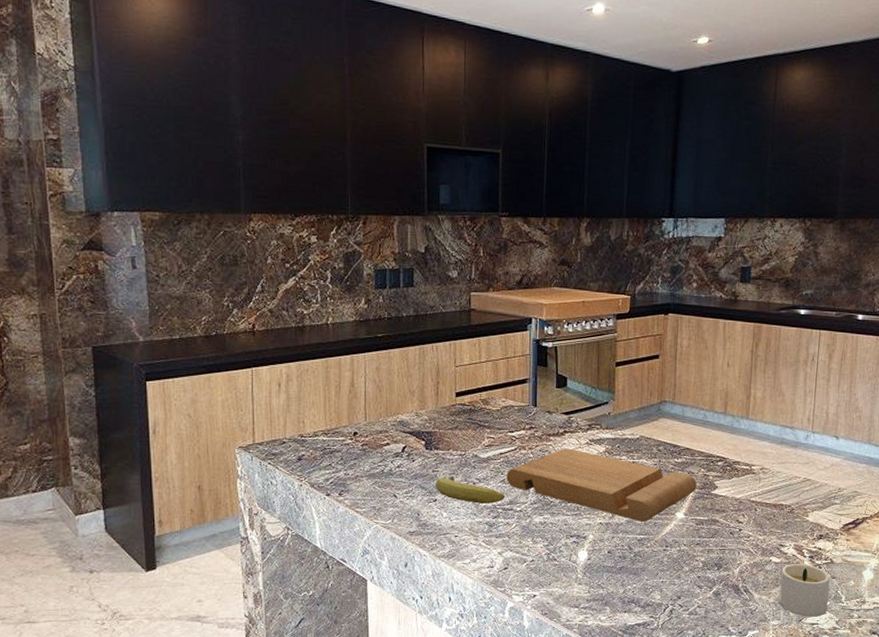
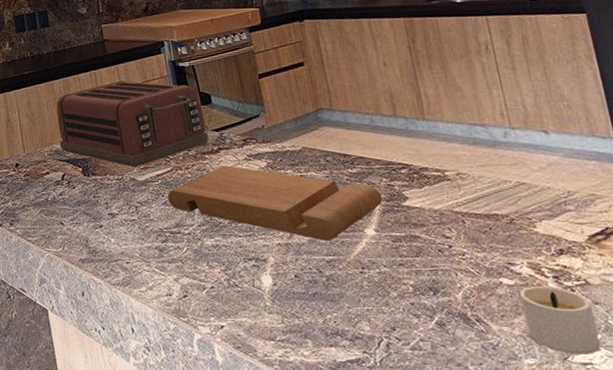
toaster: none [405,354,557,444] -> present [56,80,209,168]
fruit: present [436,477,505,504] -> none [98,201,170,228]

